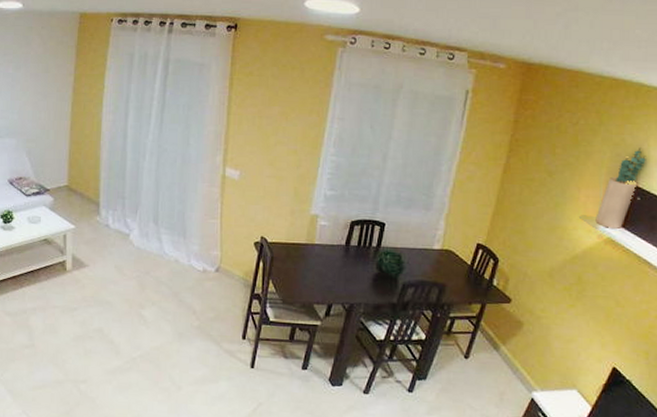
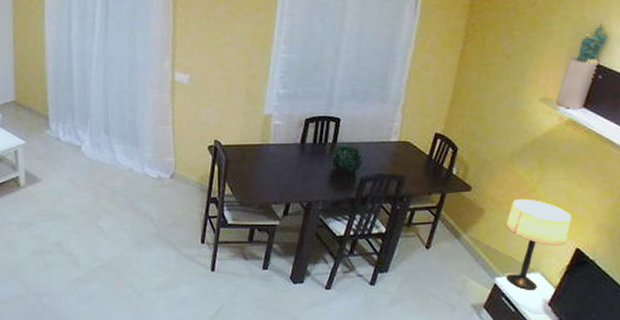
table lamp: none [540,313,609,407] -> present [503,198,571,290]

